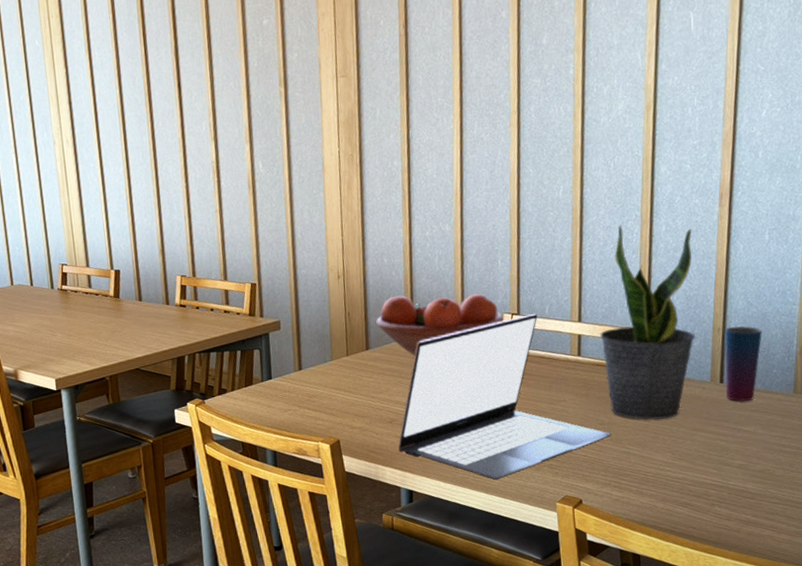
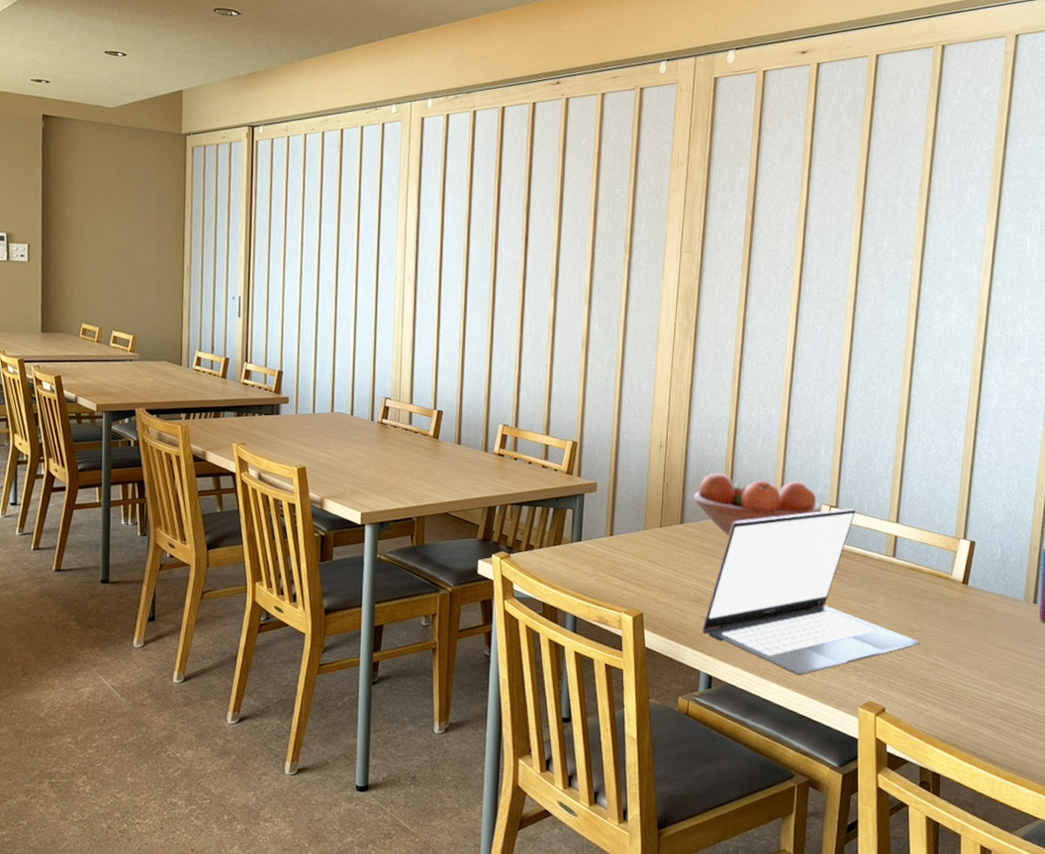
potted plant: present [599,225,696,421] -> none [916,431,1015,634]

